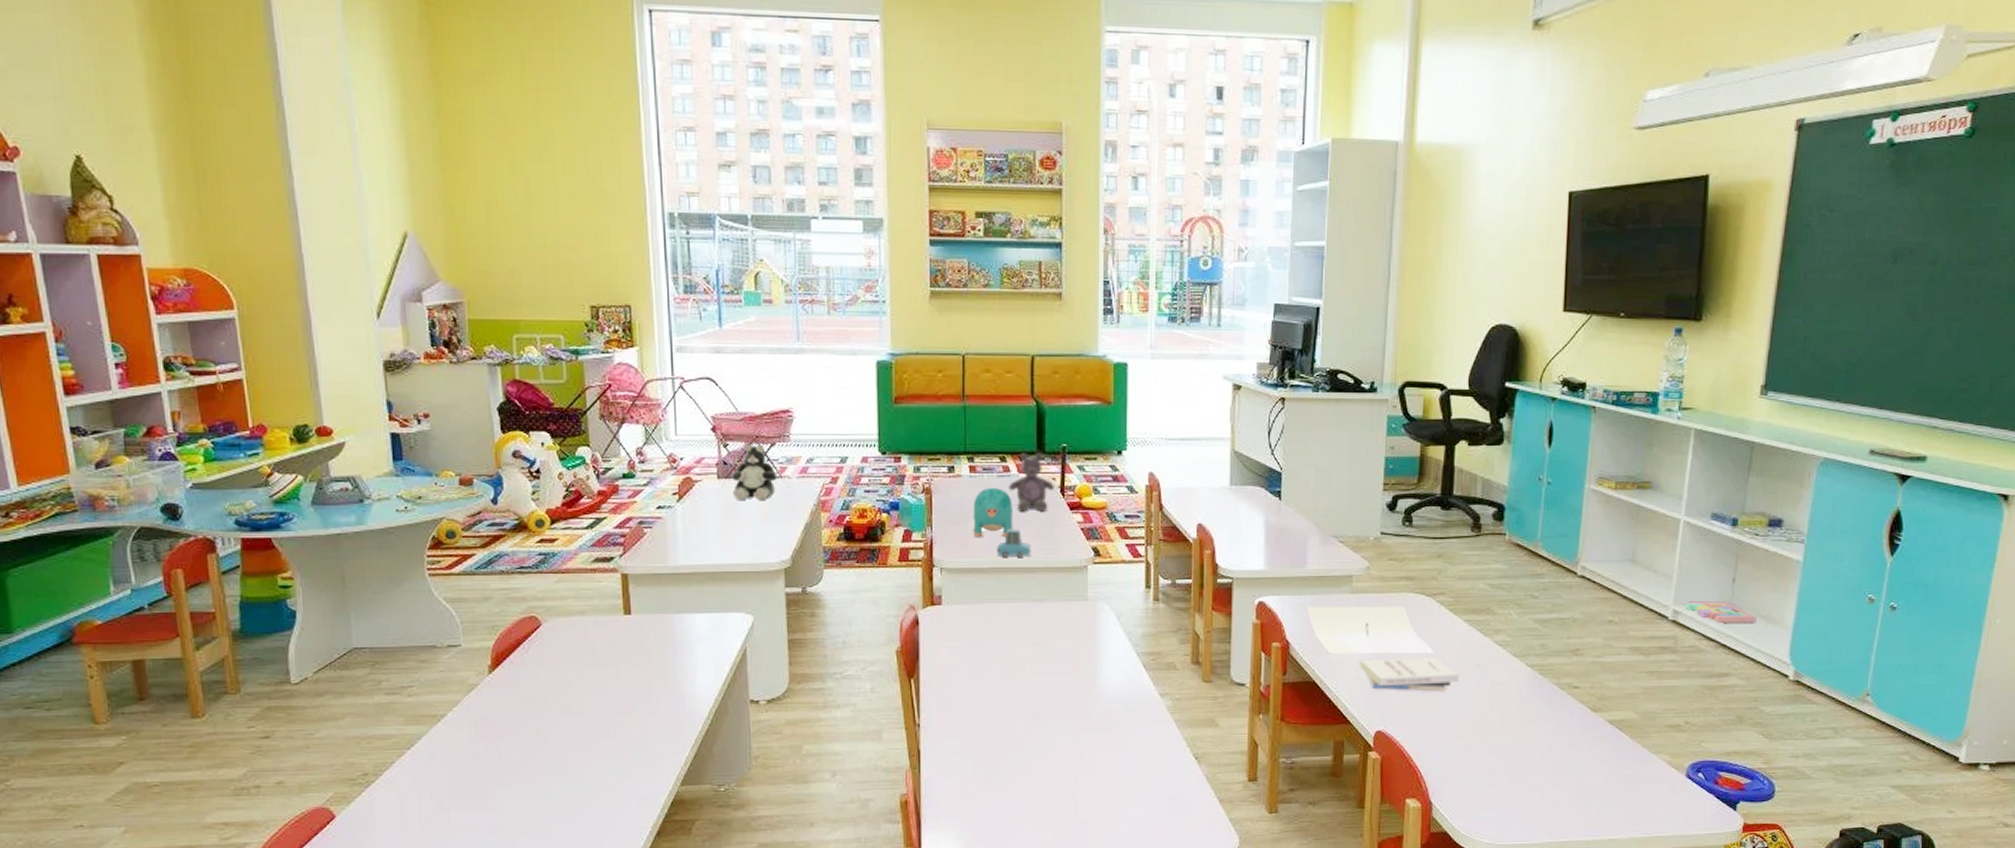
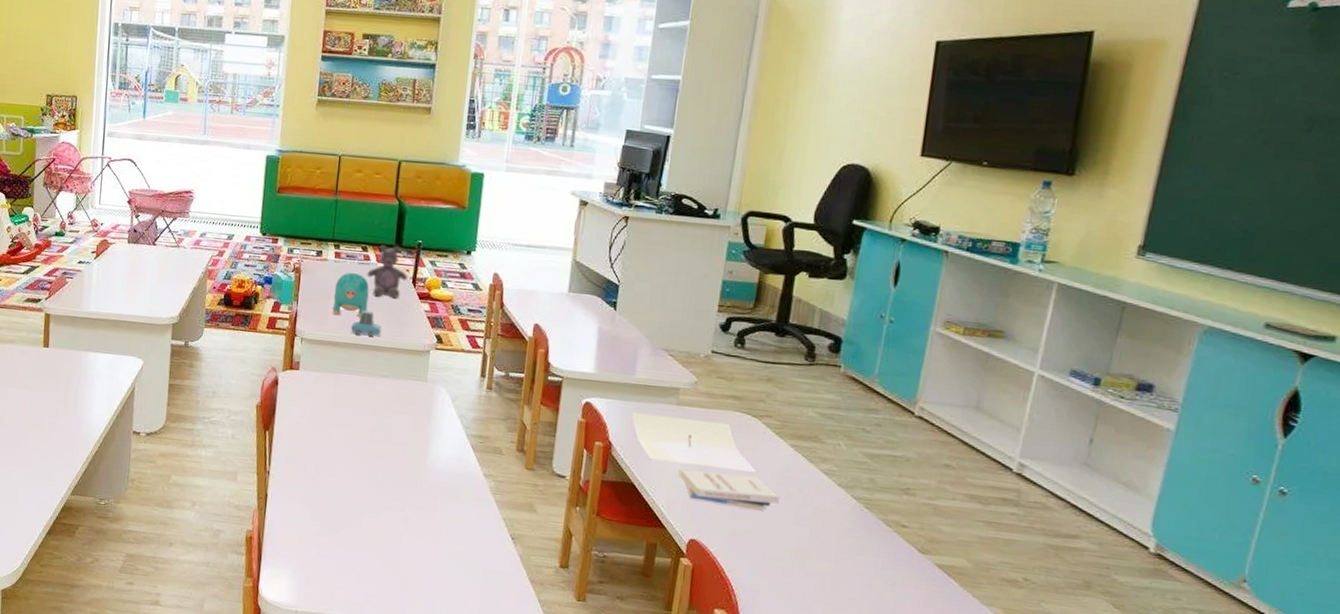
plush toy: present [731,444,778,501] -> none [139,216,176,265]
toy blocks: present [1685,601,1757,623] -> none [1033,456,1115,488]

